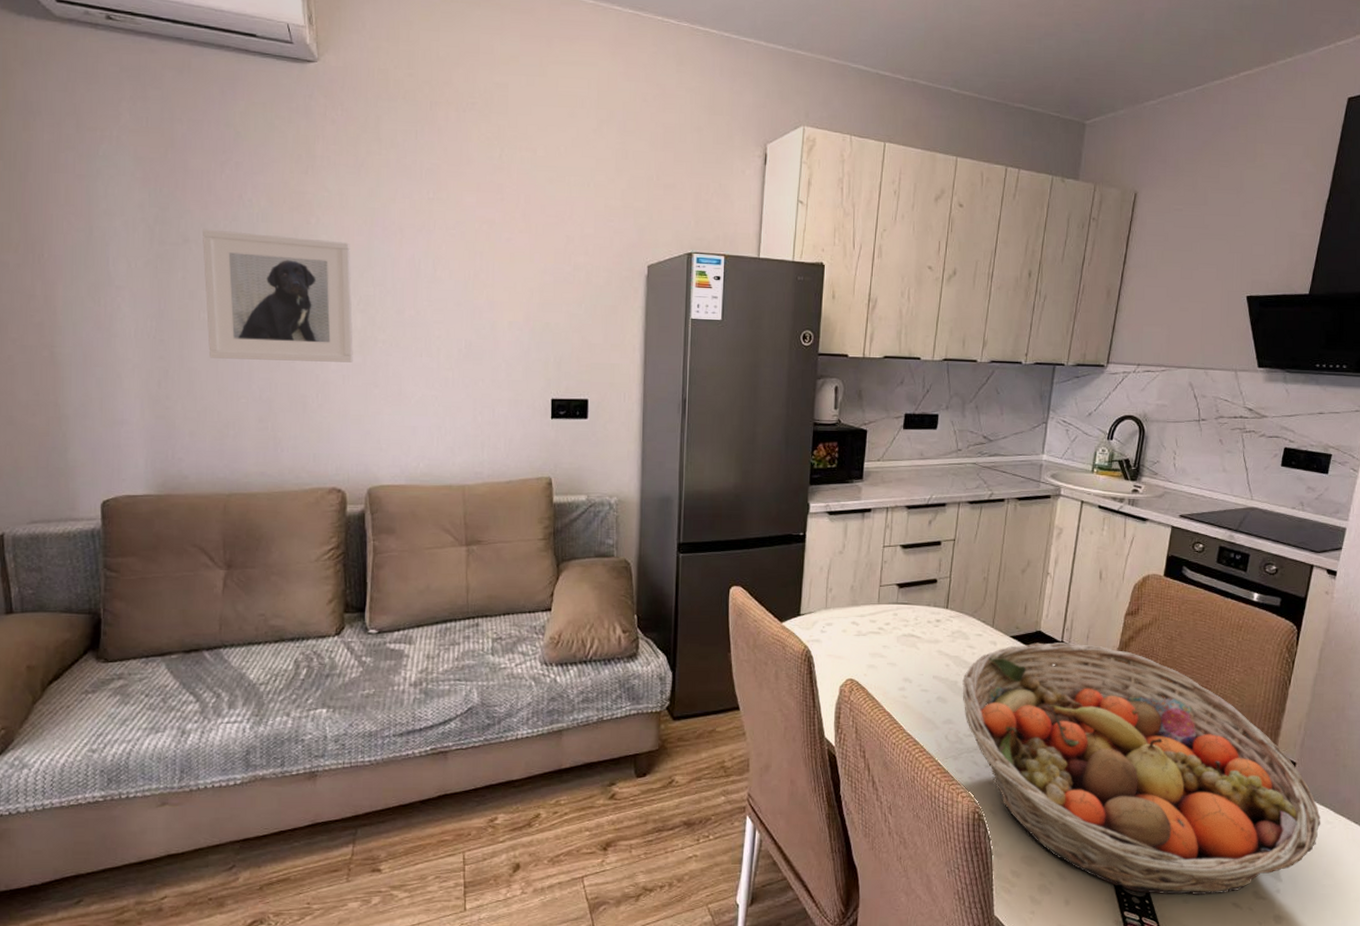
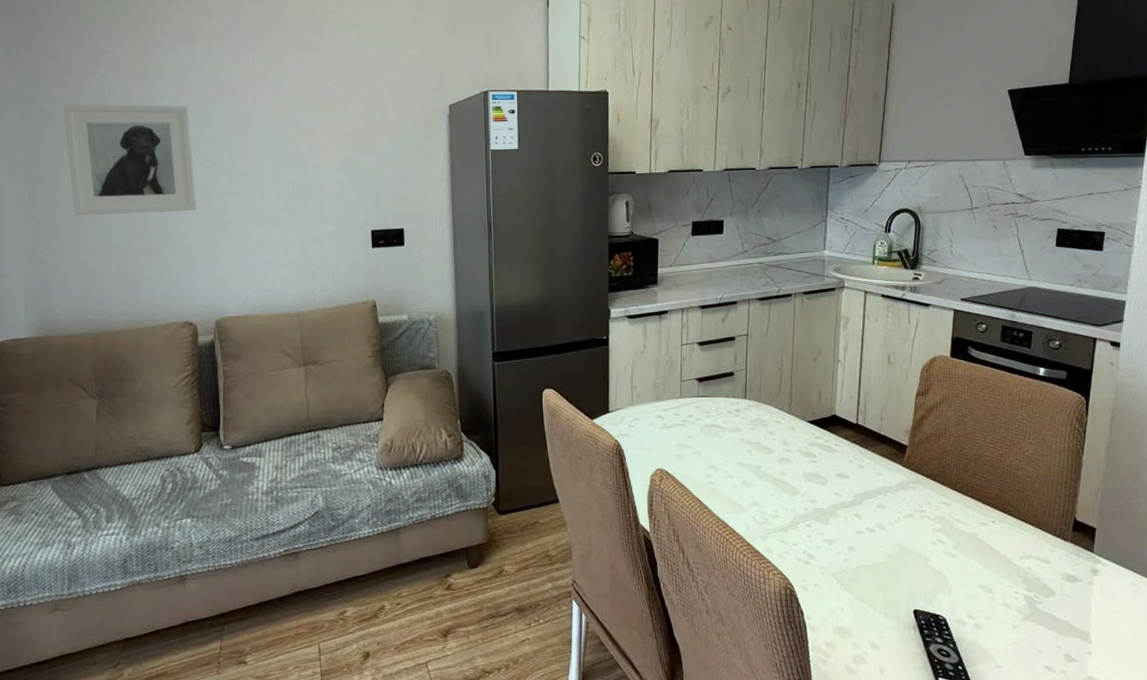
fruit basket: present [962,642,1321,896] -> none [765,424,1127,660]

